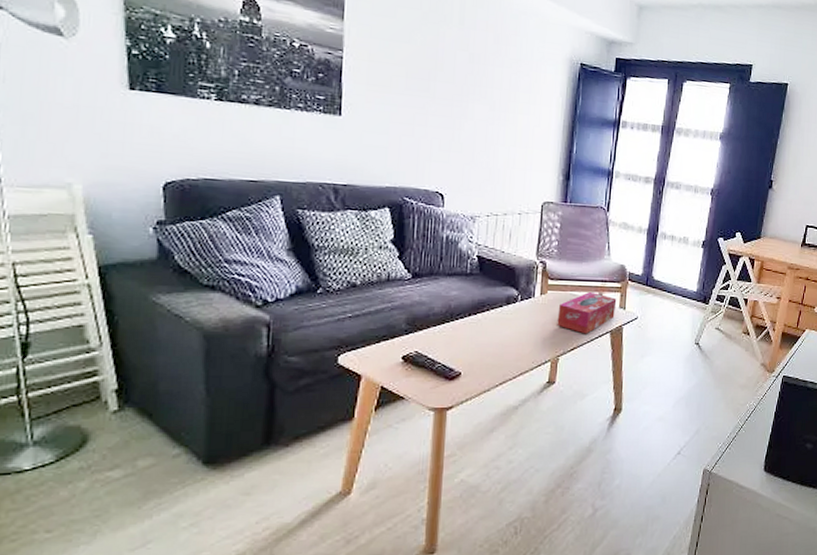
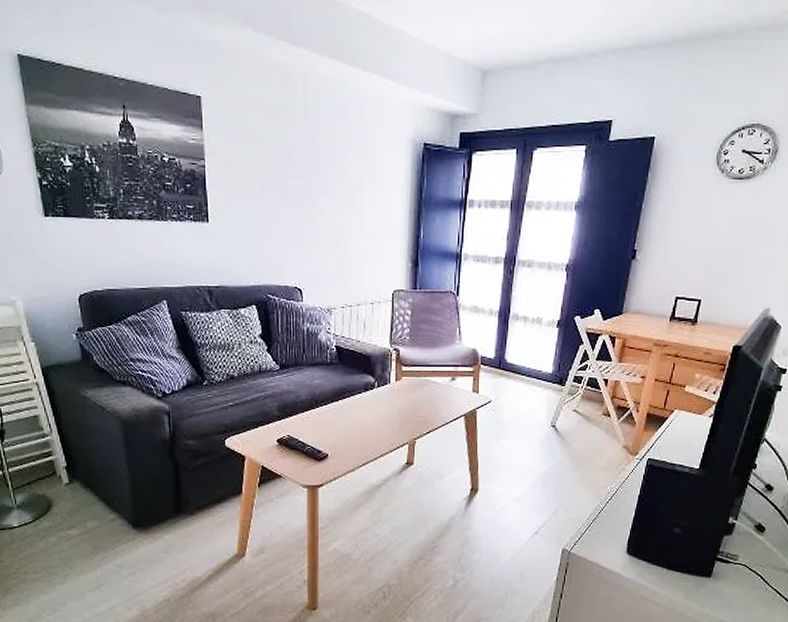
tissue box: present [557,291,617,334] -> none [413,376,470,418]

